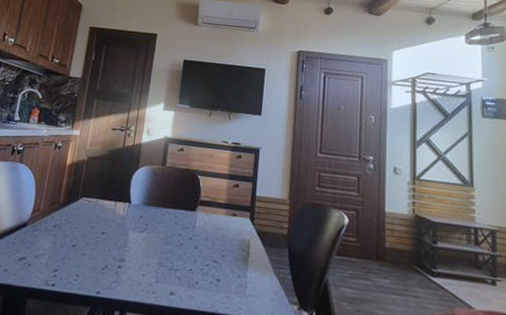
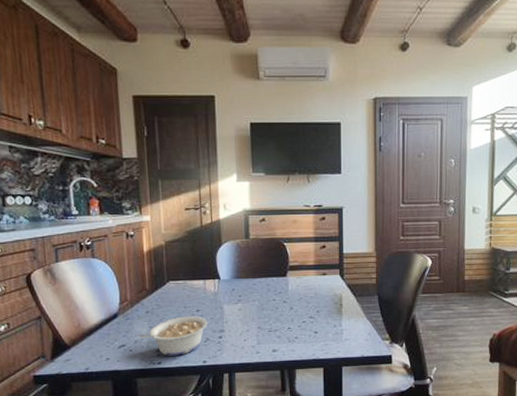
legume: none [40,236,111,281] -> present [138,316,208,356]

